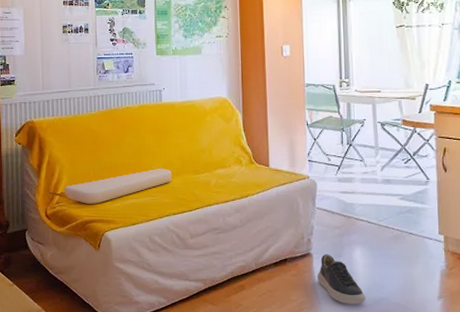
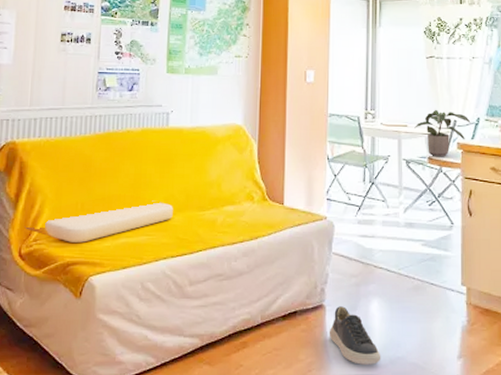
potted plant: none [387,74,443,119] -> present [414,109,471,157]

